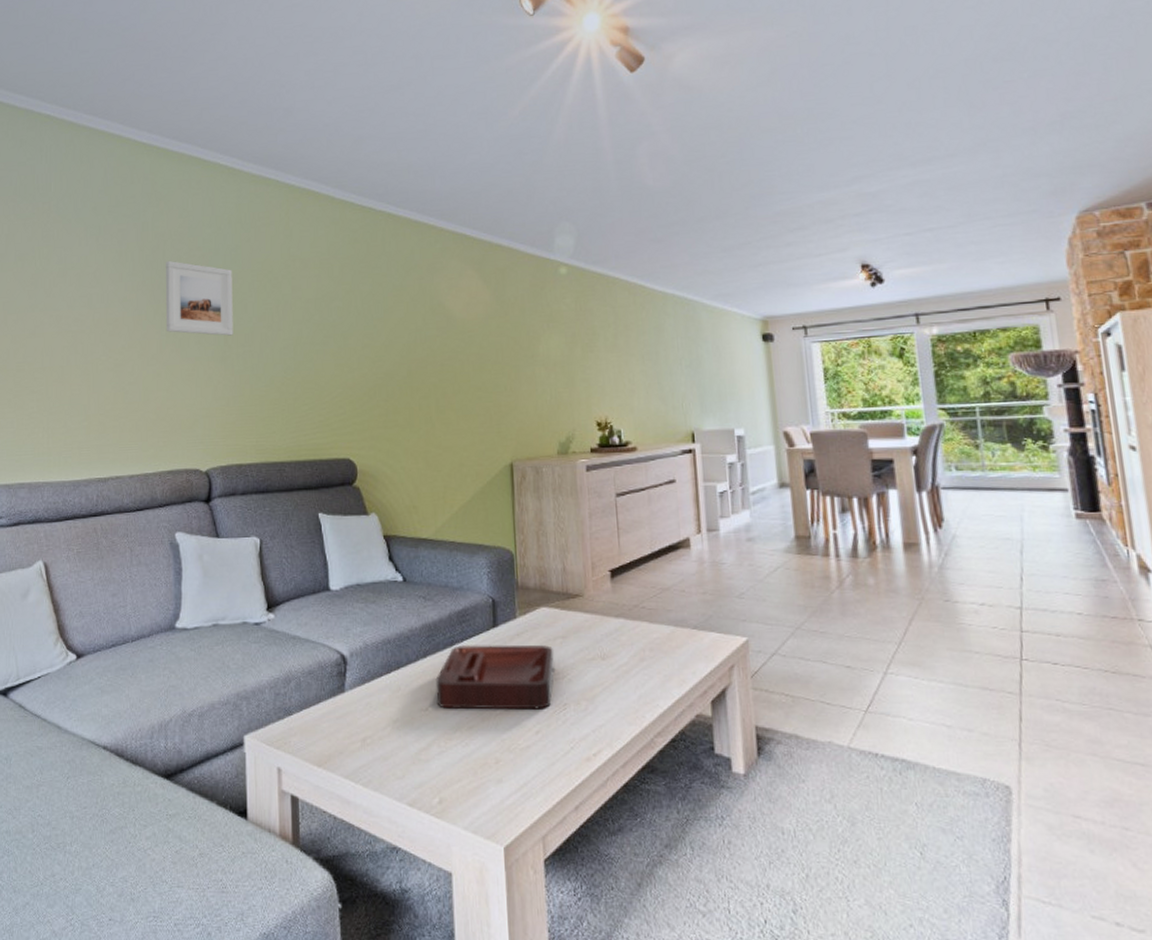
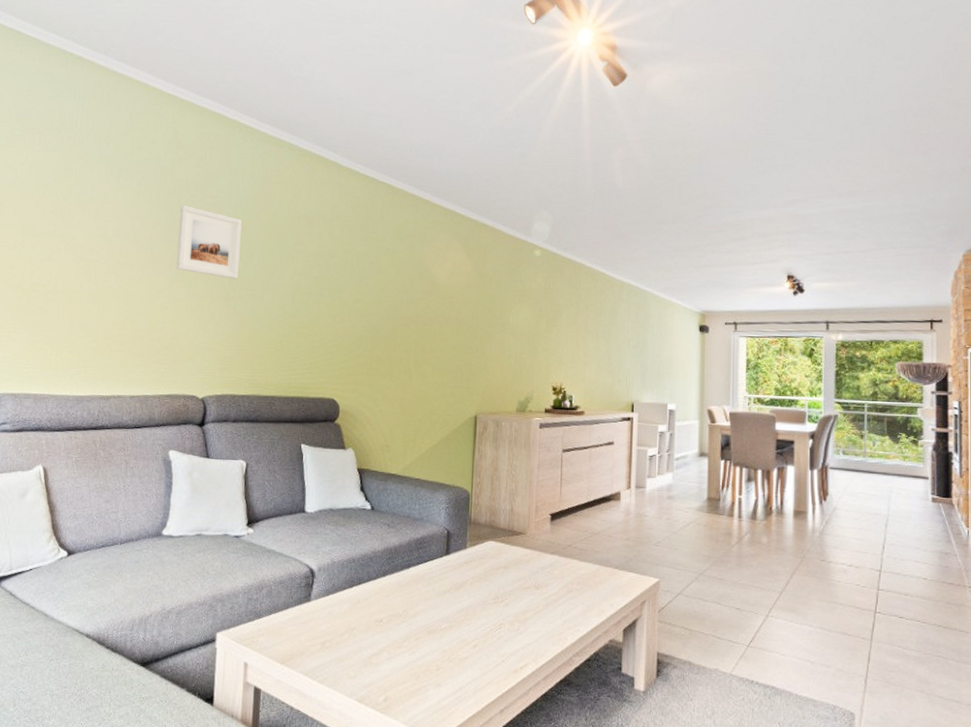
decorative tray: present [435,644,556,710] -> none [390,568,496,627]

